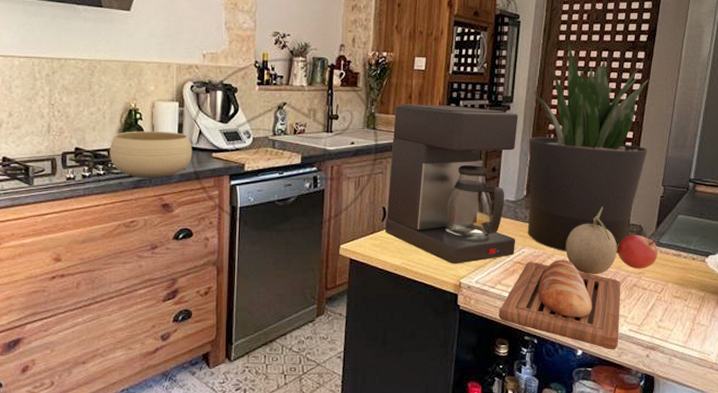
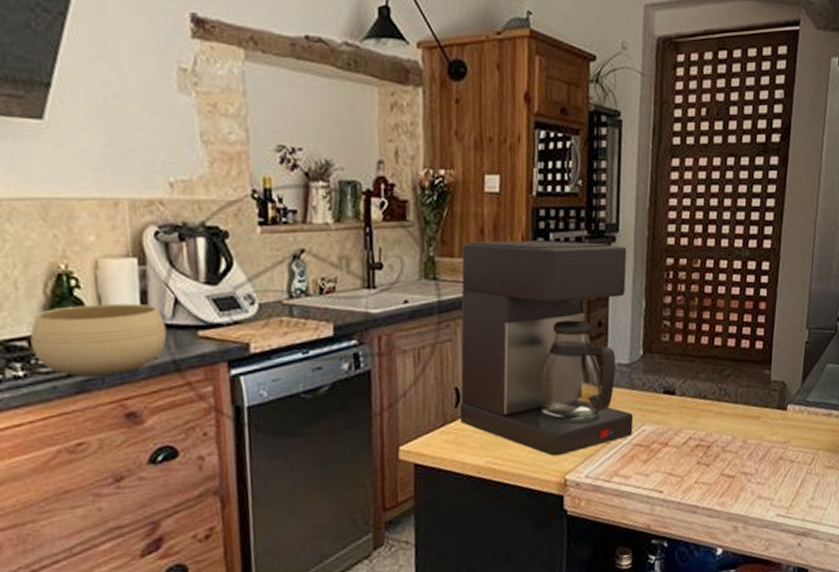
bread loaf: present [499,260,621,350] -> none [617,434,765,544]
planter: present [527,43,649,254] -> none [642,148,788,425]
fruit: present [565,206,617,275] -> none [695,361,758,451]
fruit: present [618,235,658,269] -> none [758,393,806,438]

